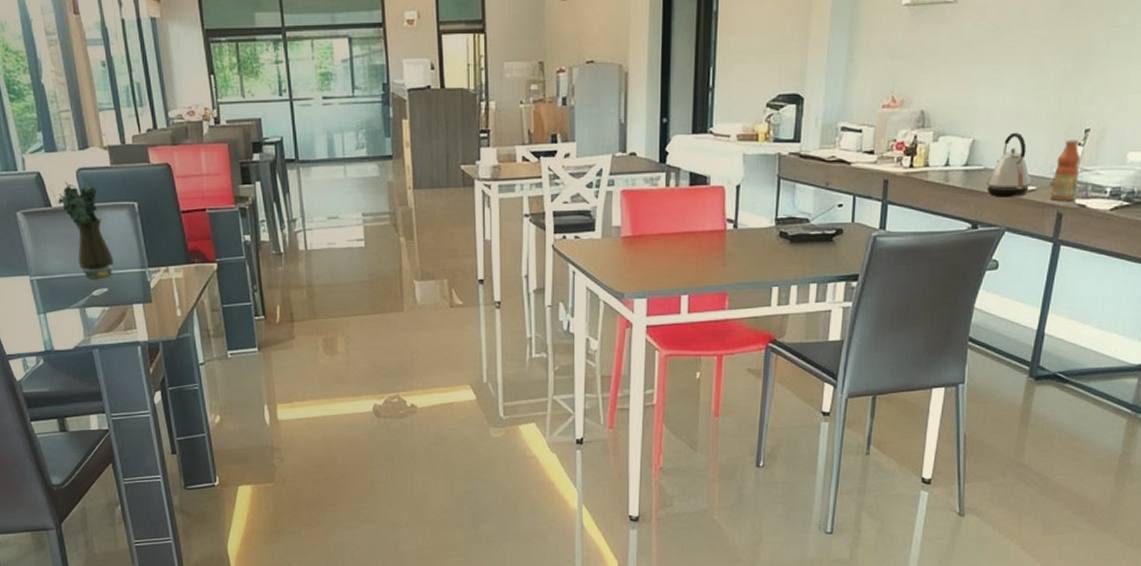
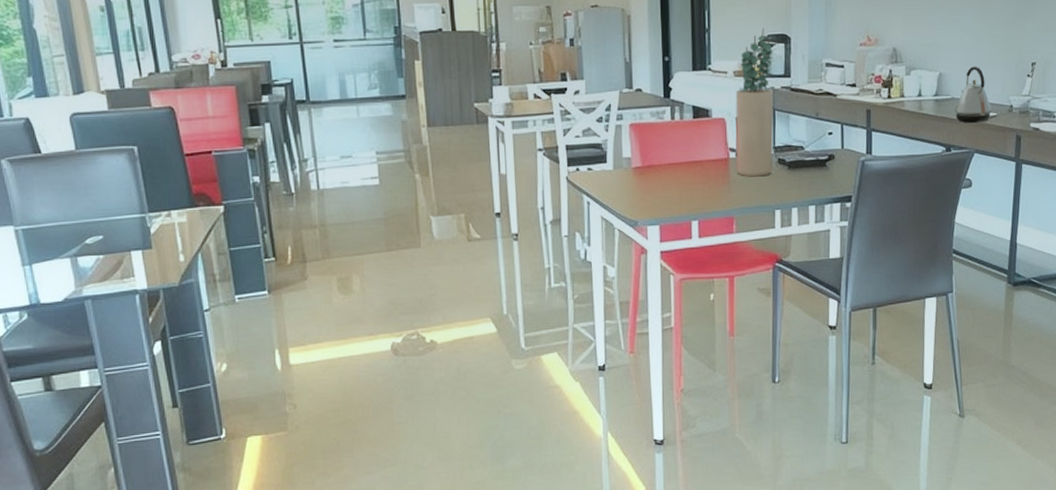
vase: present [58,182,114,280] -> none [48,127,110,228]
vase: none [733,86,783,251] -> present [735,27,774,177]
juice bottle: present [1050,140,1081,202] -> none [1009,72,1031,126]

